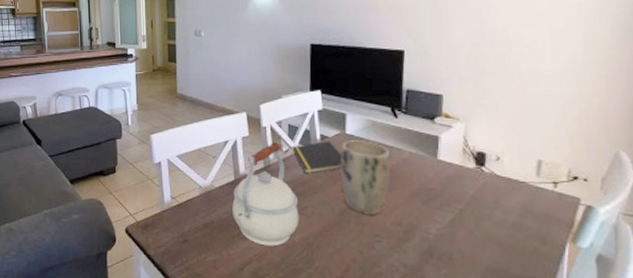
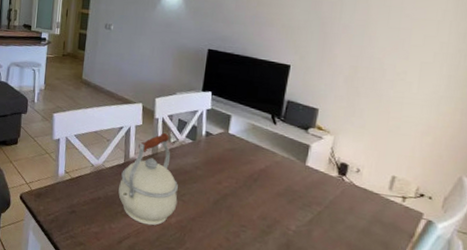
notepad: present [292,141,342,173] -> none [179,137,223,165]
plant pot: present [339,140,391,215] -> none [218,139,266,208]

